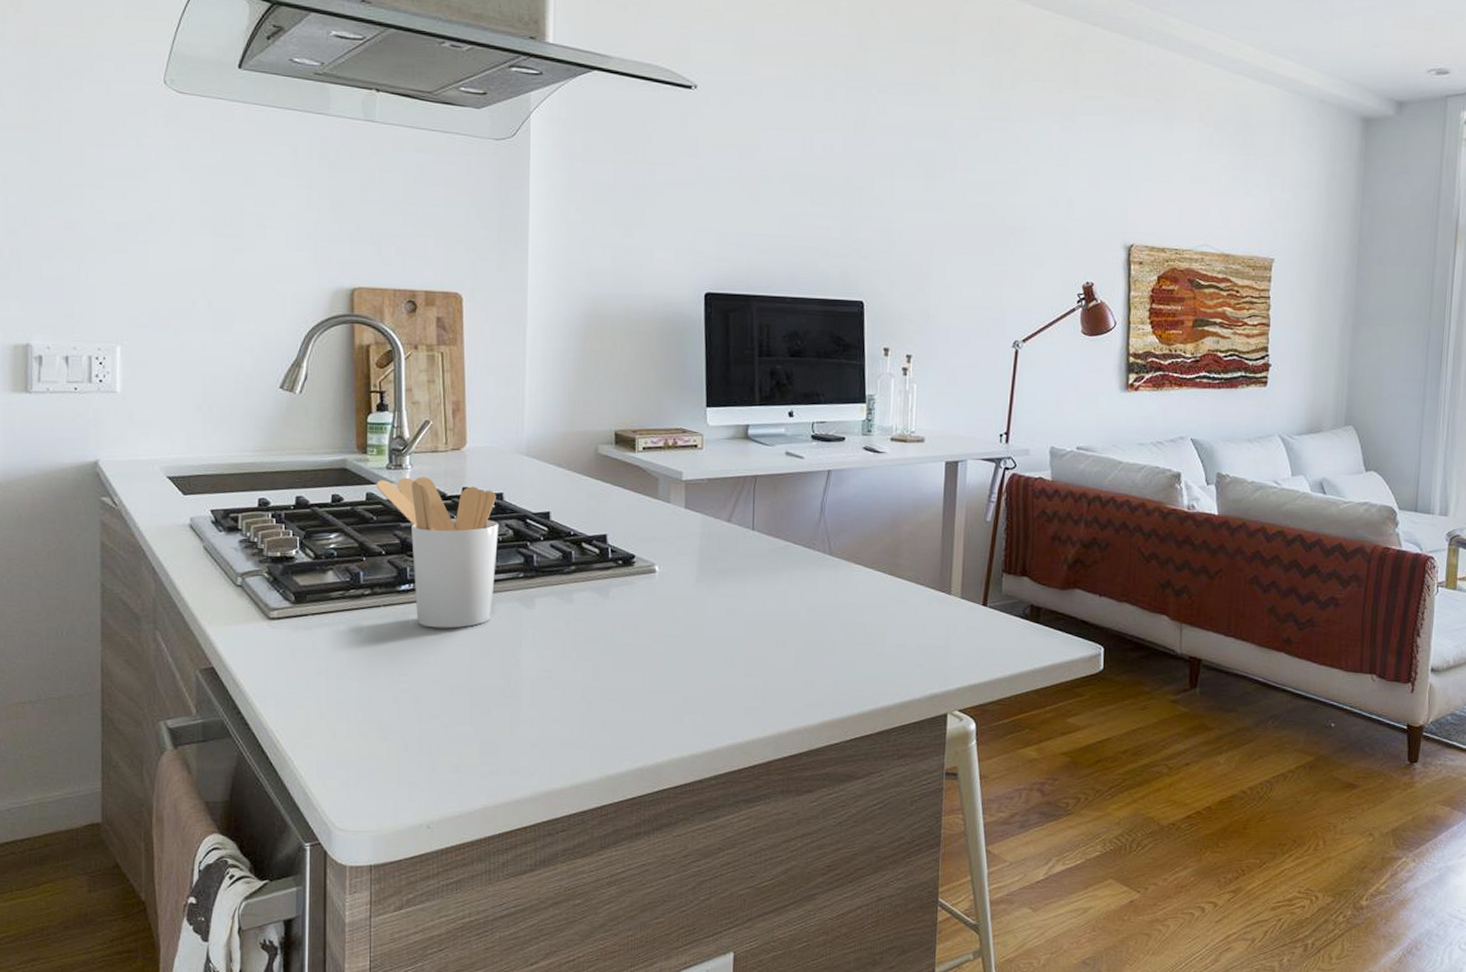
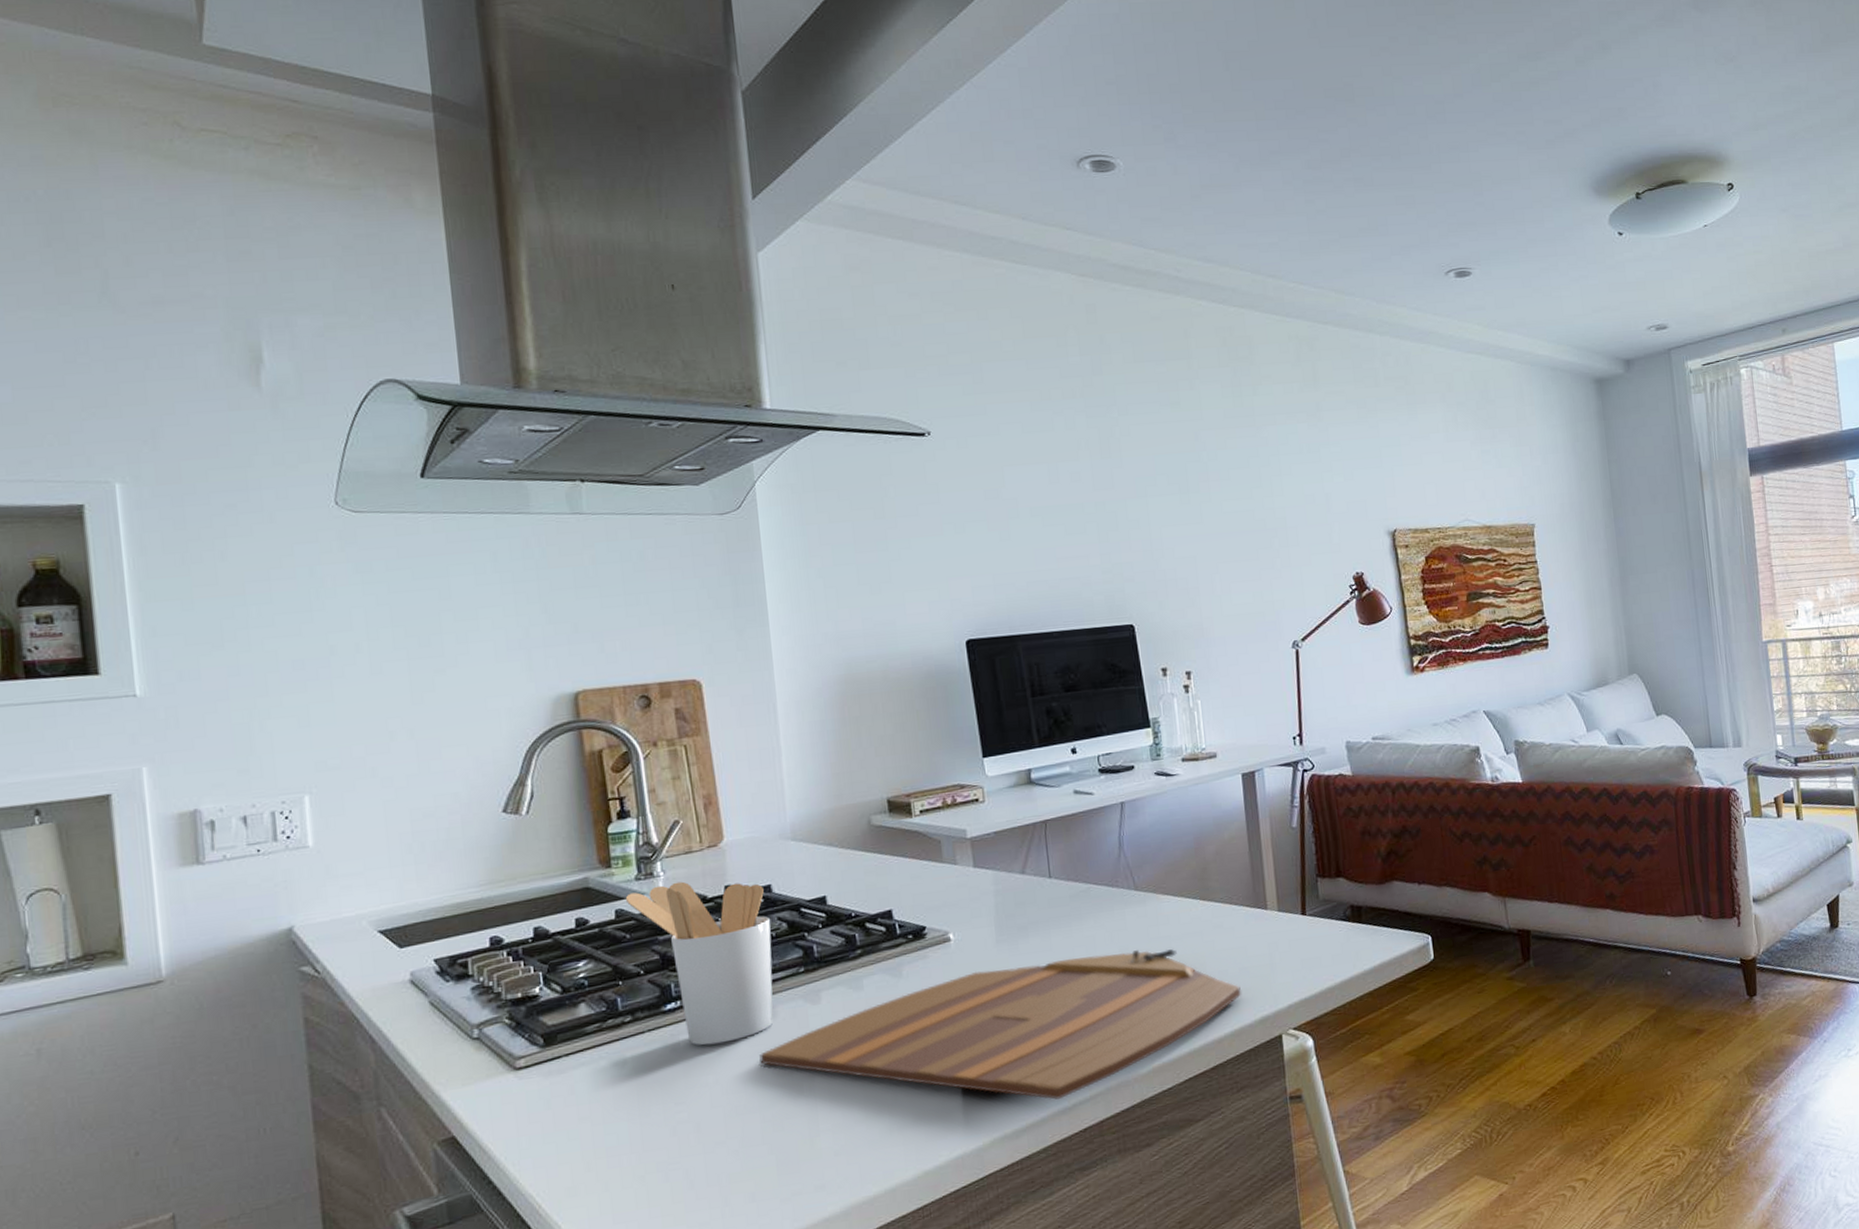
cutting board: none [476,604,916,734] -> present [759,949,1242,1100]

